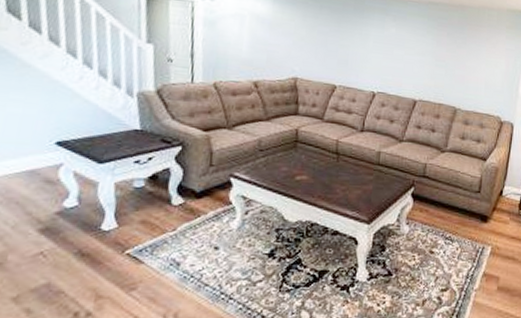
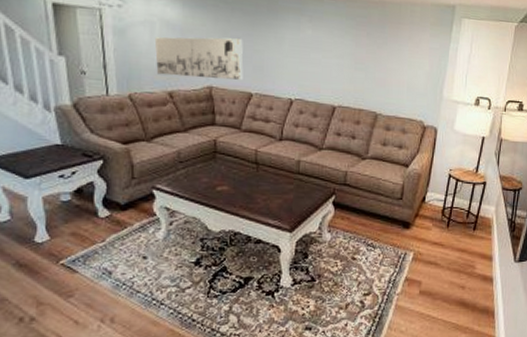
wall art: none [243,29,330,73] -> present [154,37,243,80]

